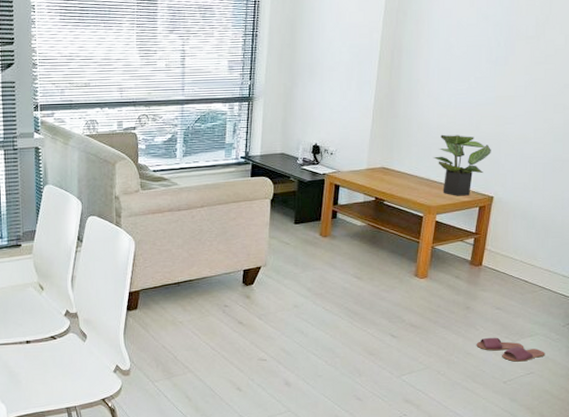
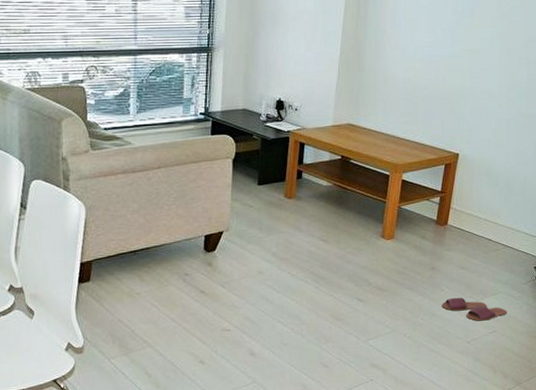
potted plant: present [433,134,491,196] -> none [399,89,457,154]

